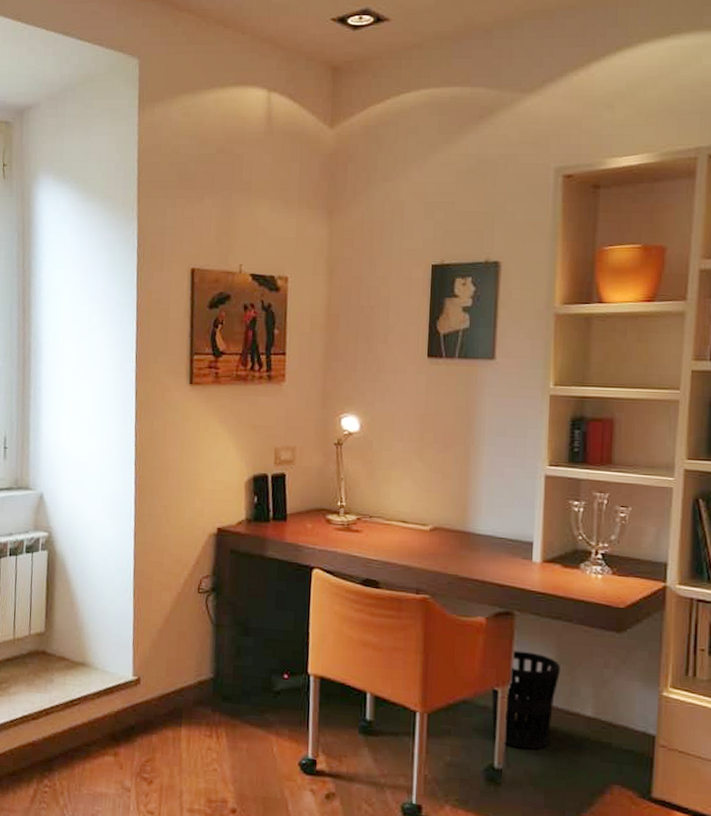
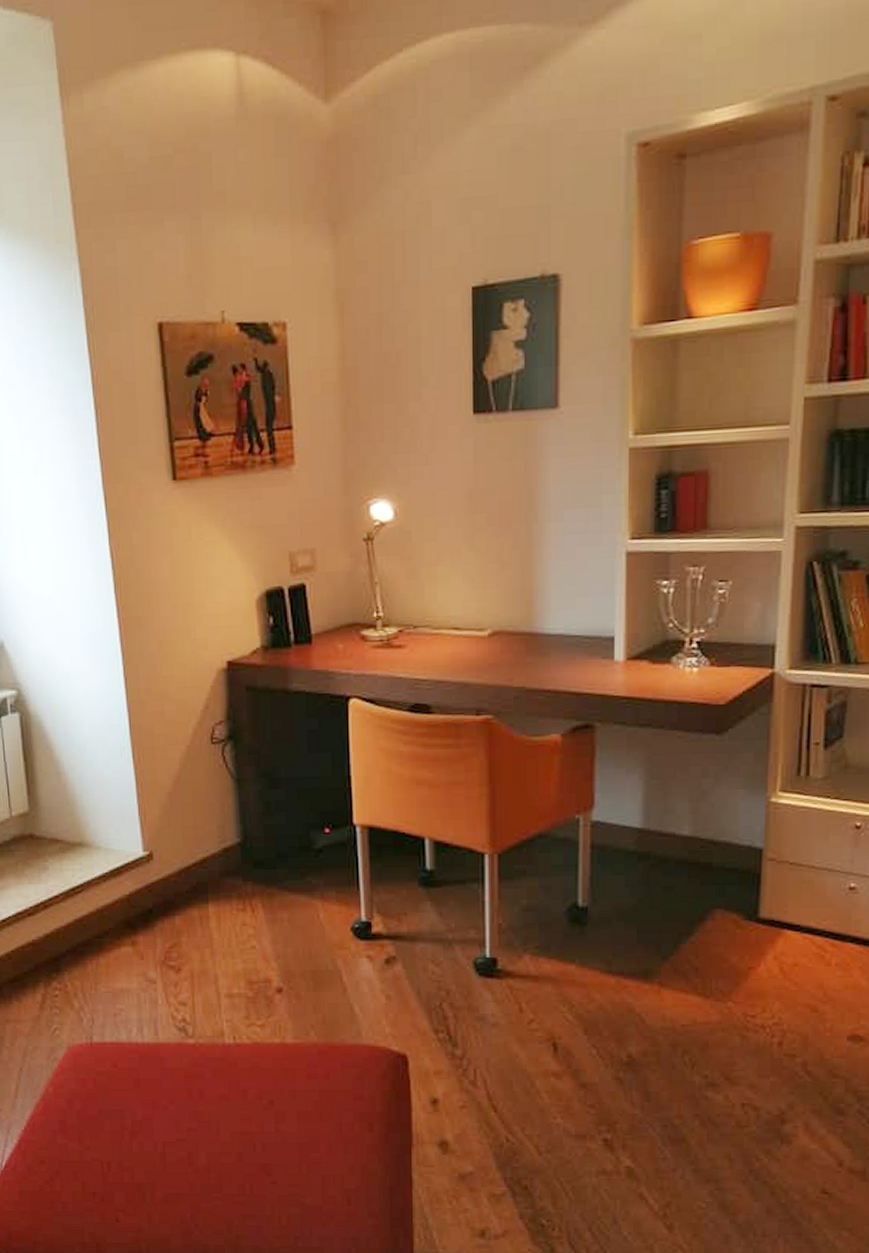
wastebasket: present [491,650,560,750] -> none [571,769,651,881]

